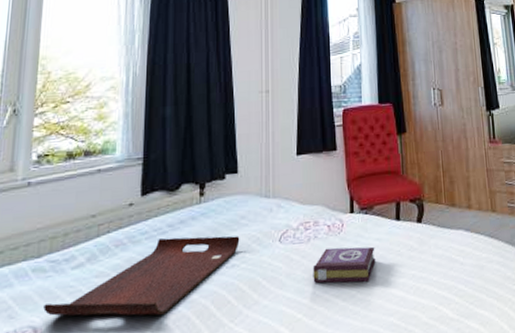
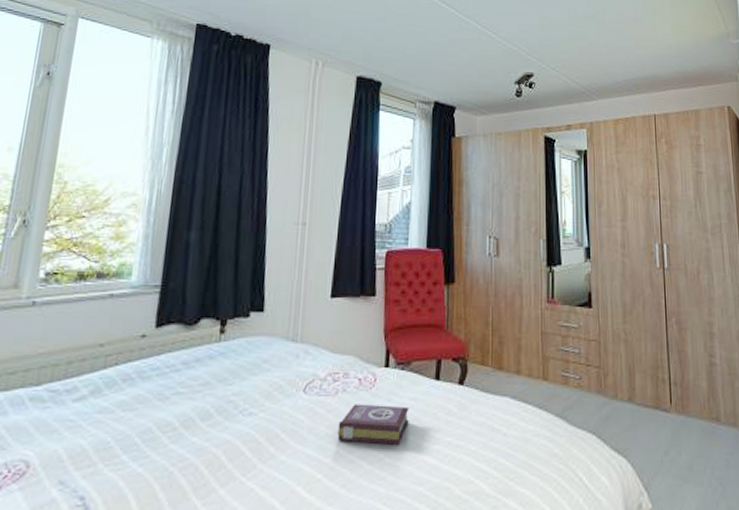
serving tray: present [43,236,240,316] -> none [38,377,260,461]

